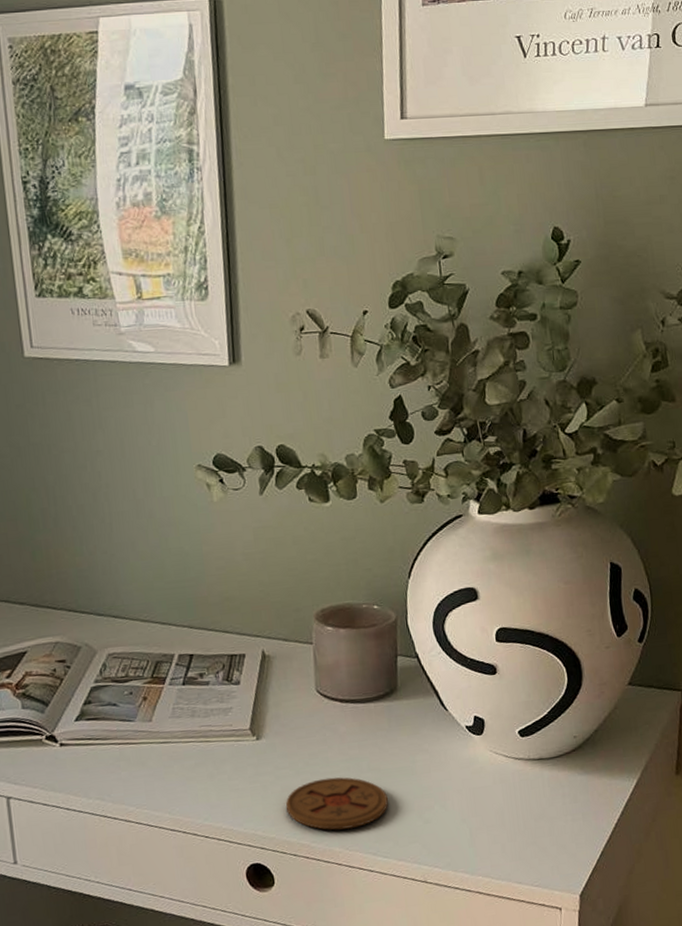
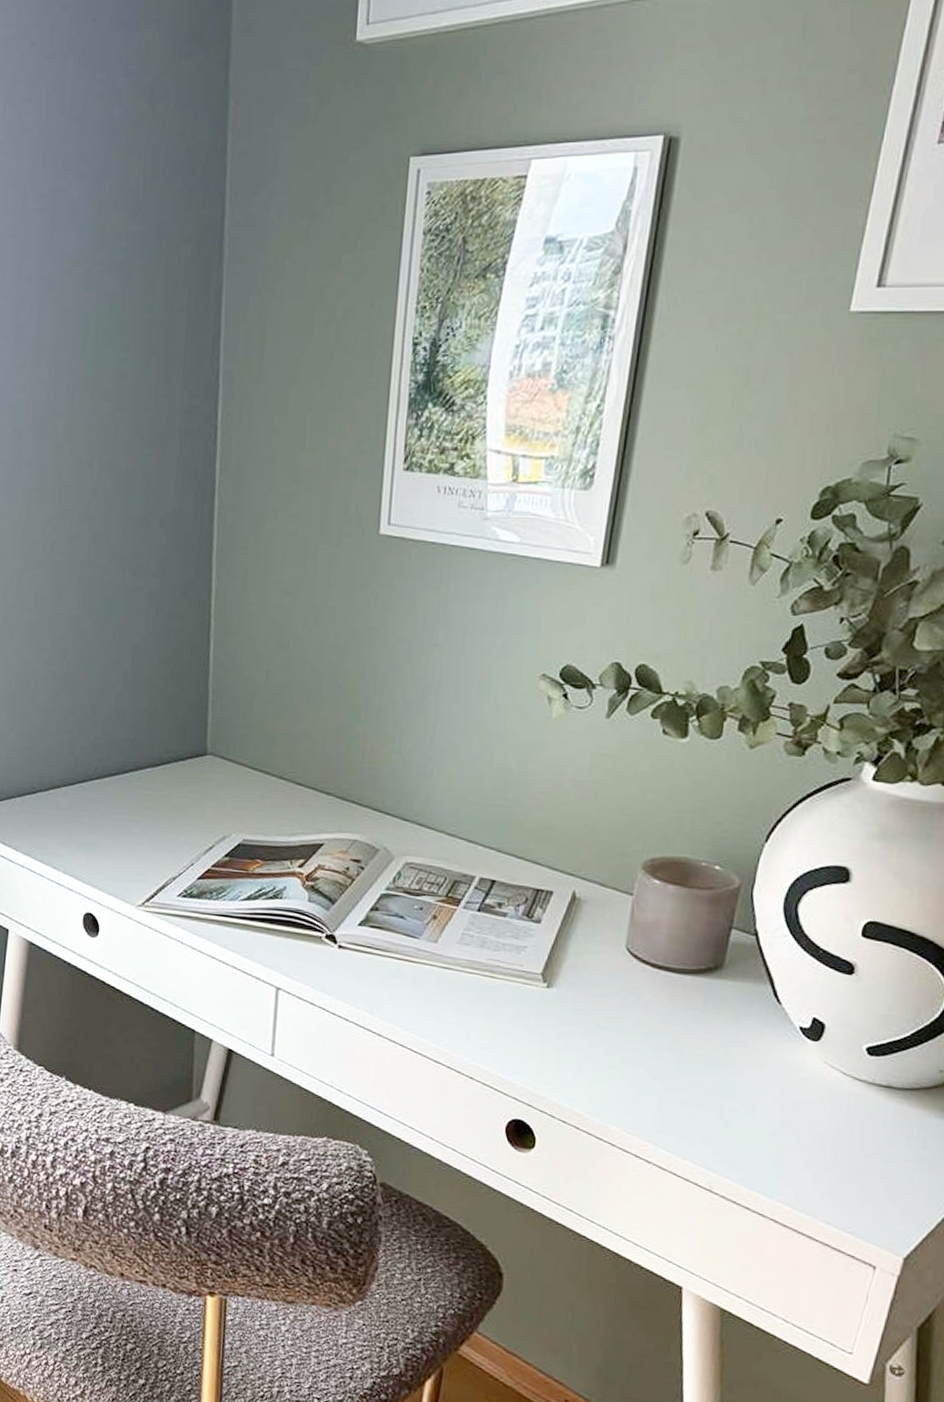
coaster: present [285,777,388,830] -> none [564,1046,685,1110]

